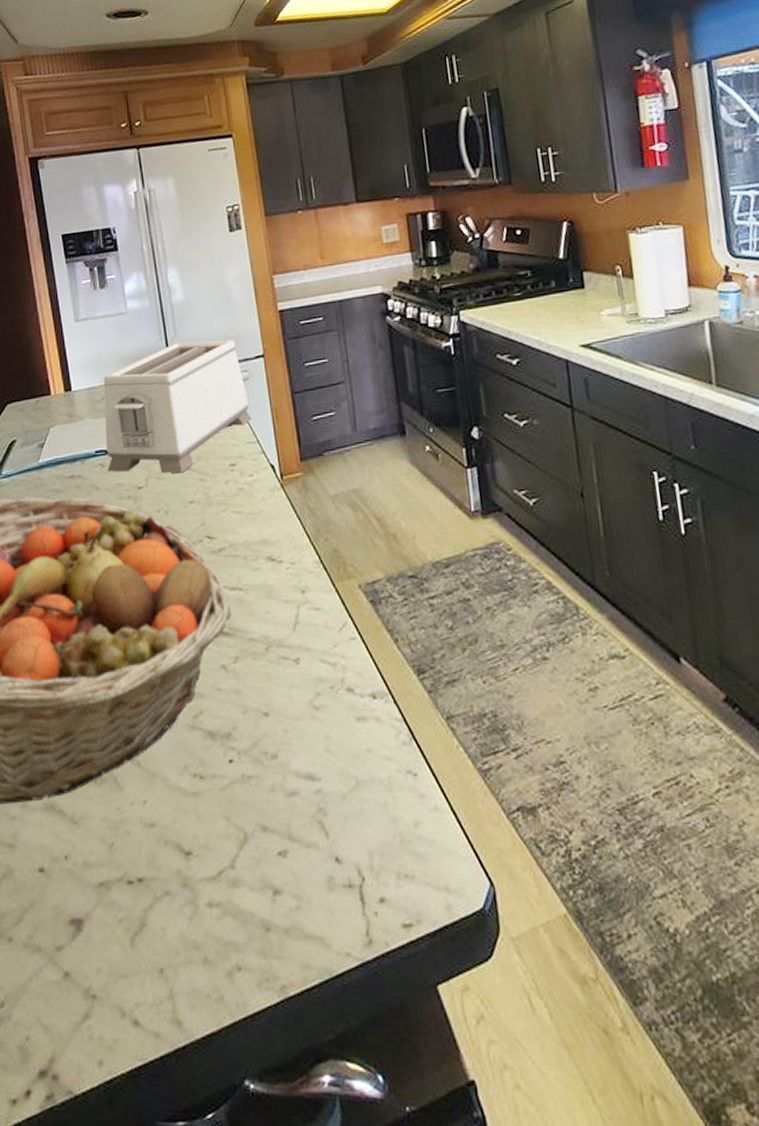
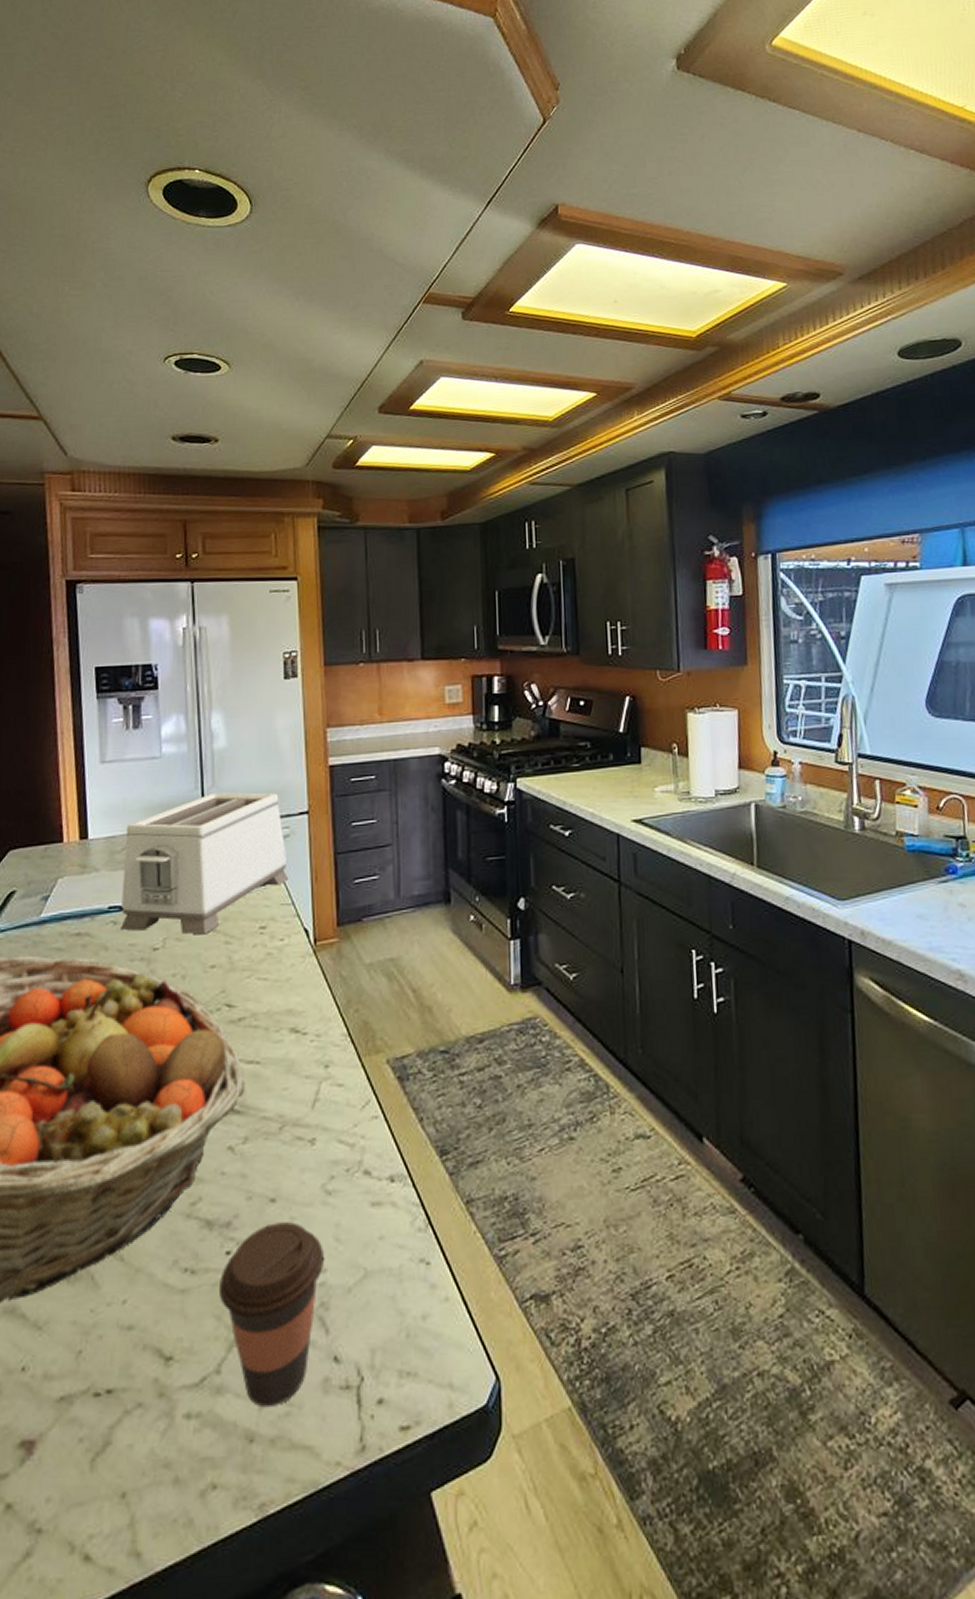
coffee cup: none [225,734,319,901] -> present [218,1222,325,1408]

